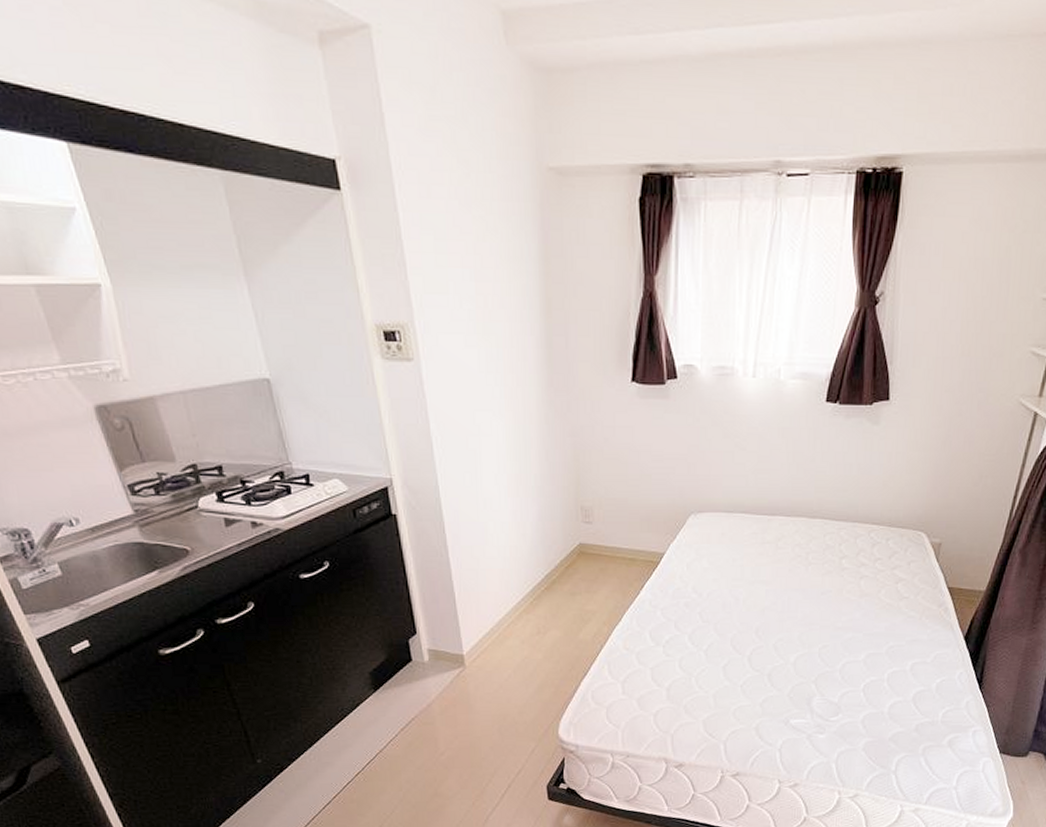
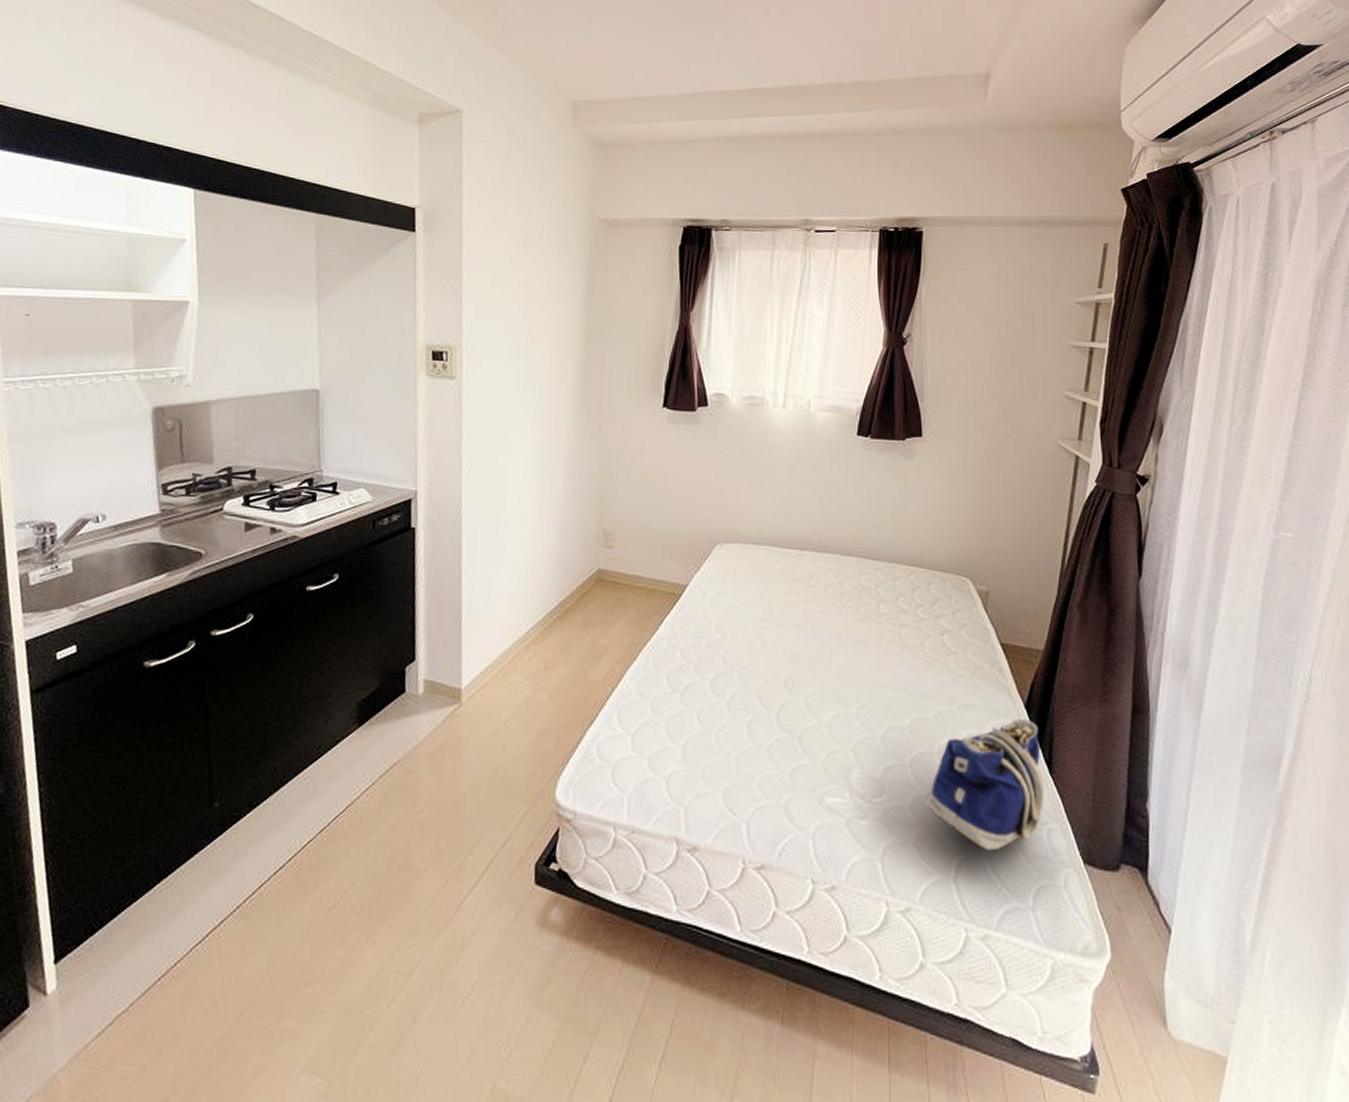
tote bag: none [874,648,975,750] -> present [925,719,1045,851]

